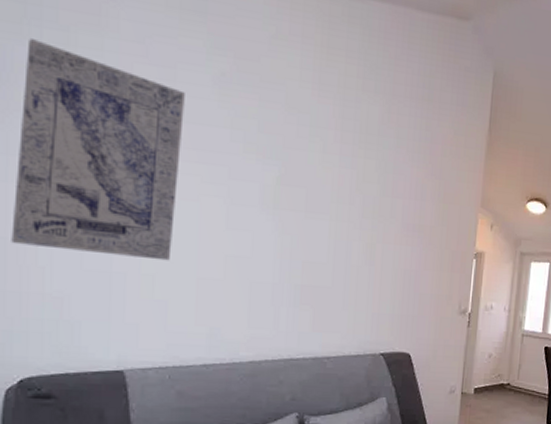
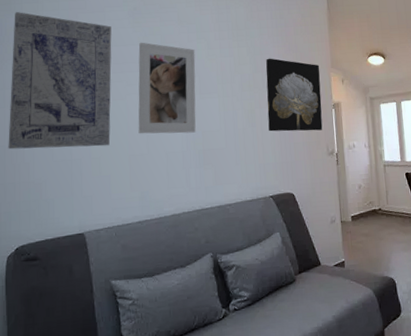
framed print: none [213,124,305,262] -> present [138,42,196,134]
wall art: none [390,180,467,283] -> present [266,58,323,132]

